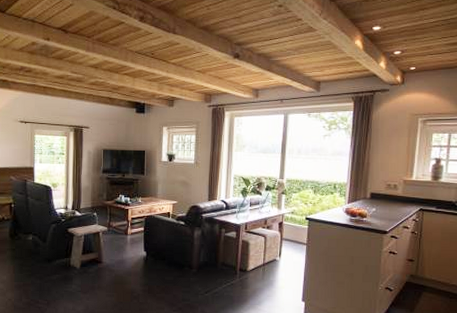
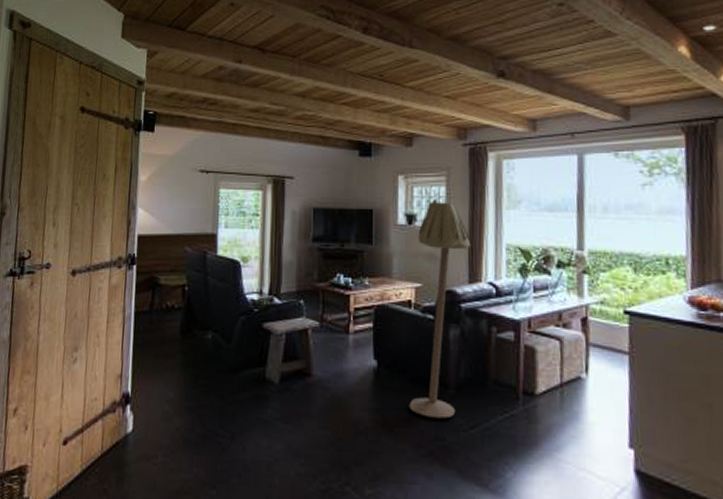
floor lamp: none [166,144,211,288] -> present [408,199,471,419]

